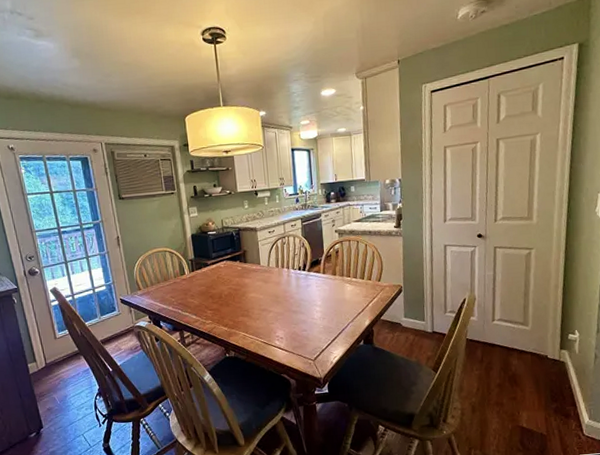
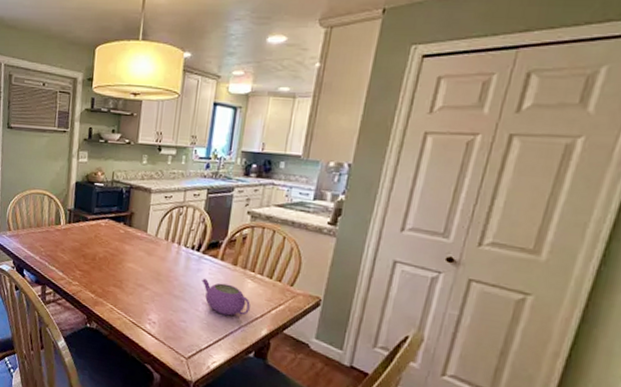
teapot: none [312,291,353,317] -> present [202,278,250,316]

